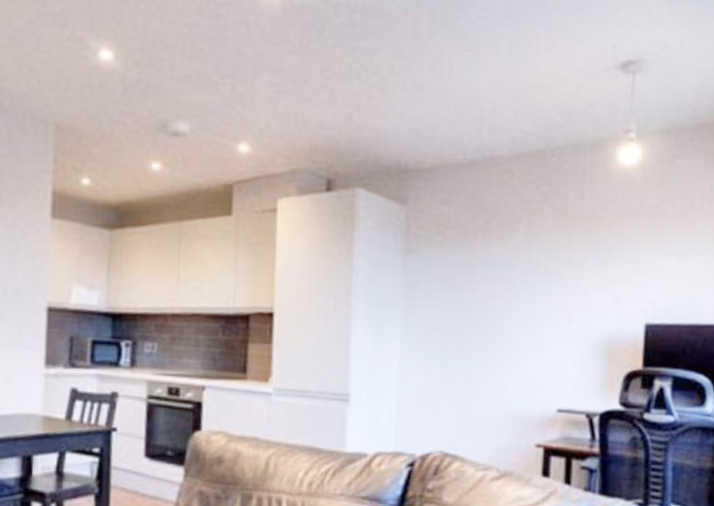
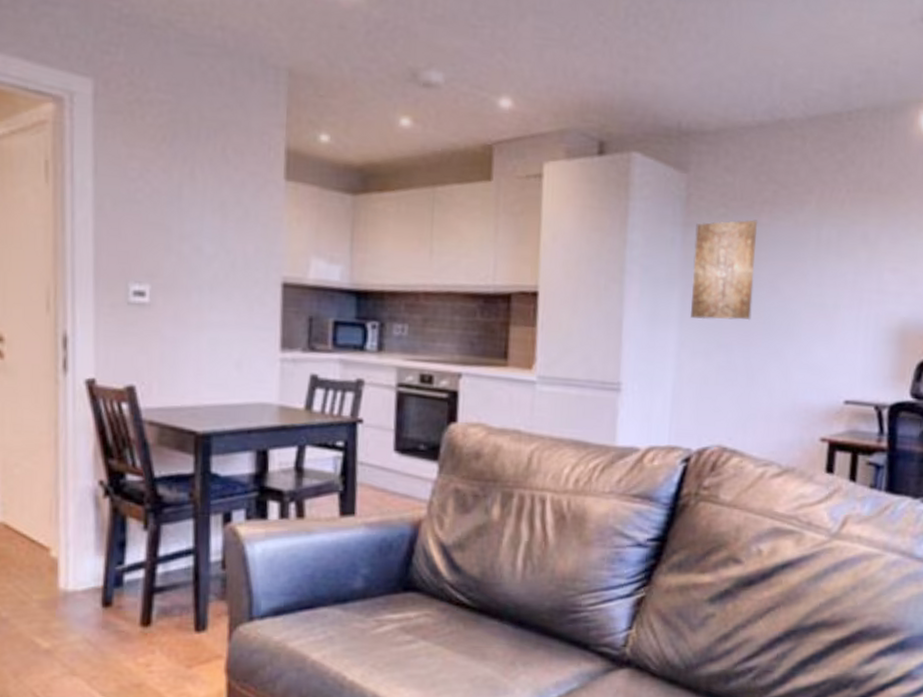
wall art: none [412,246,472,337] -> present [691,219,758,321]

